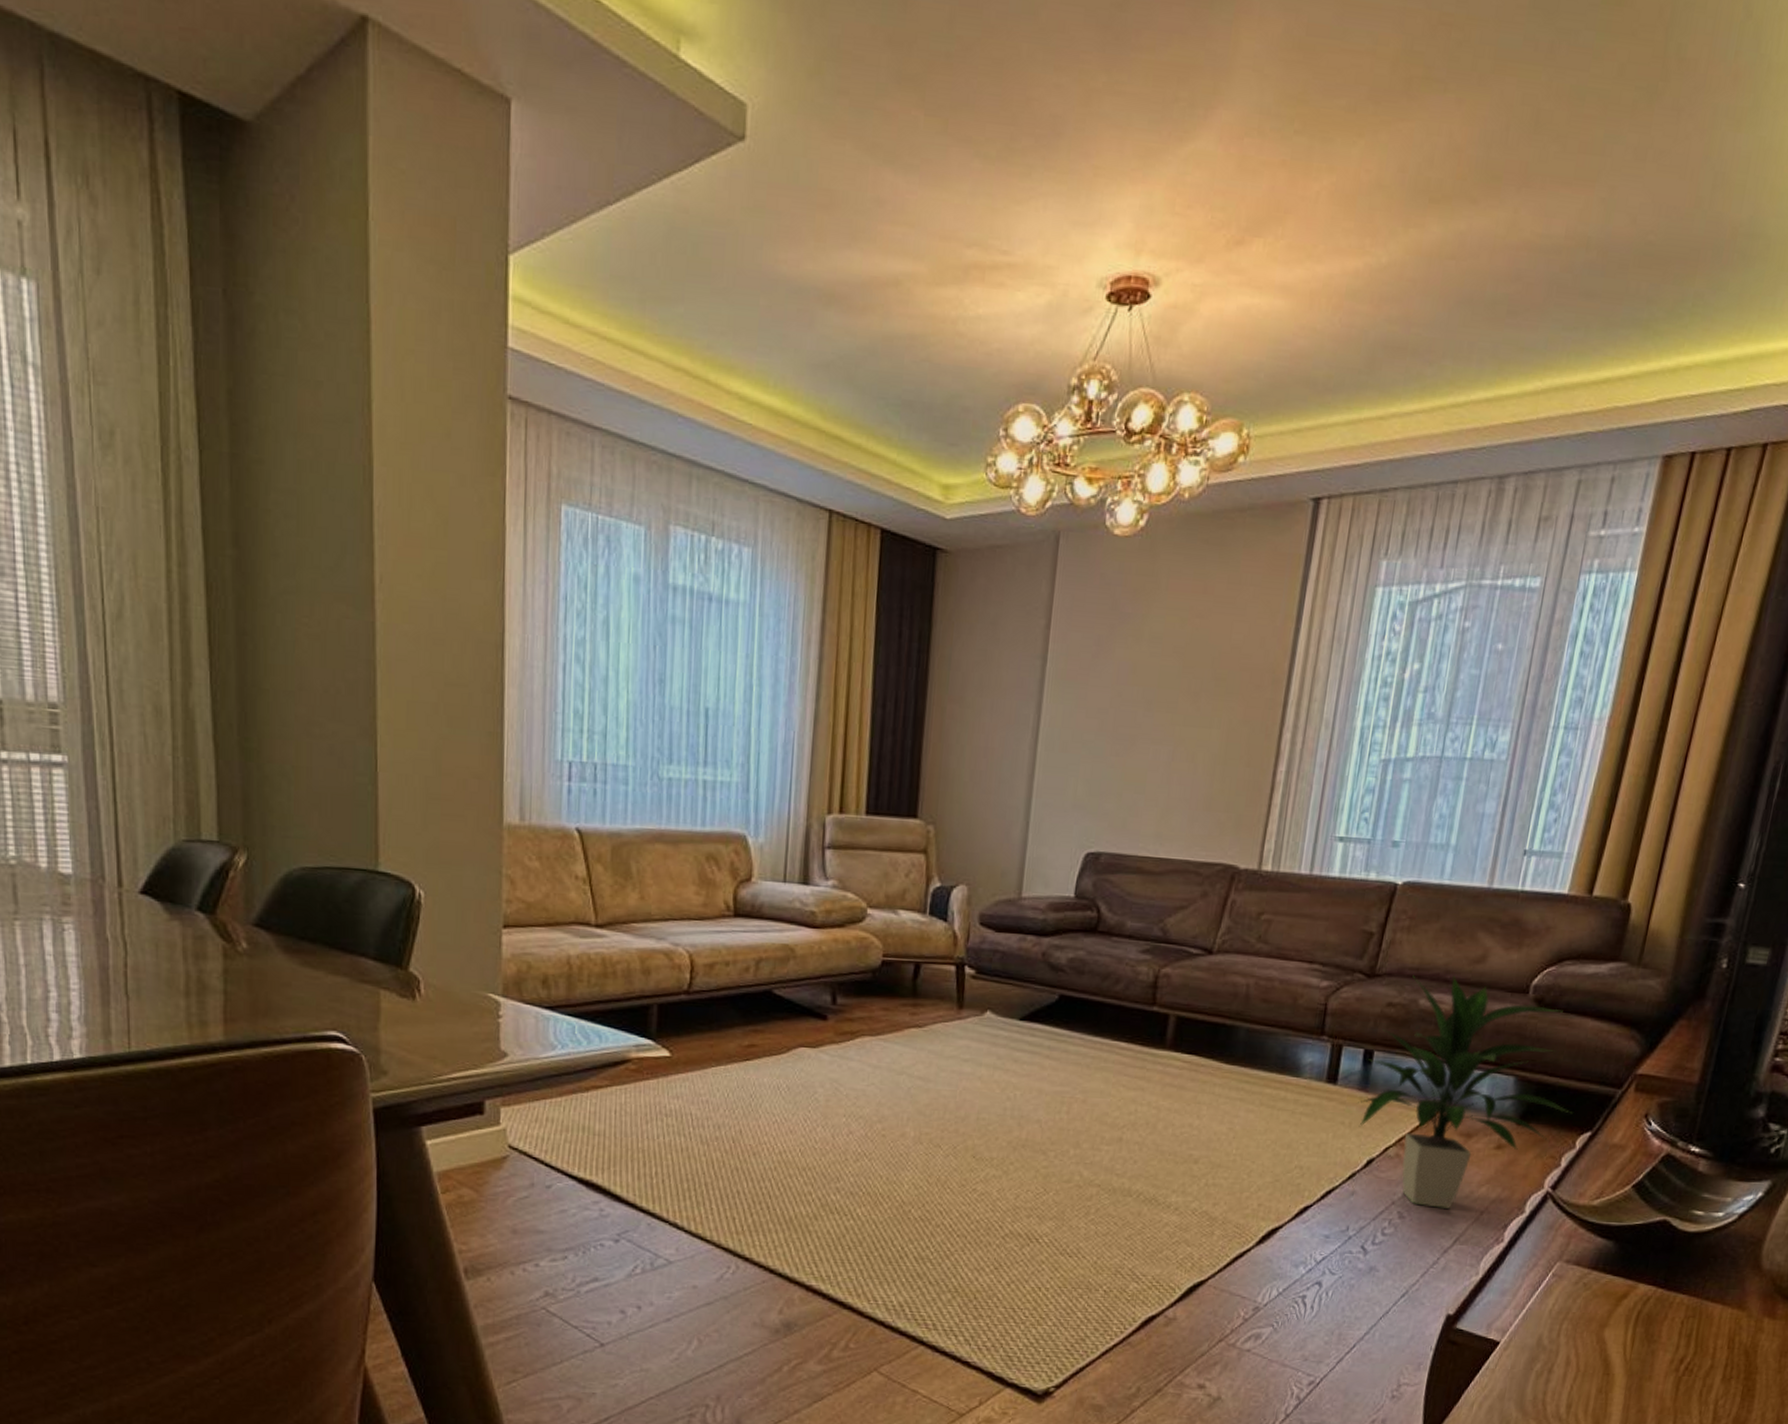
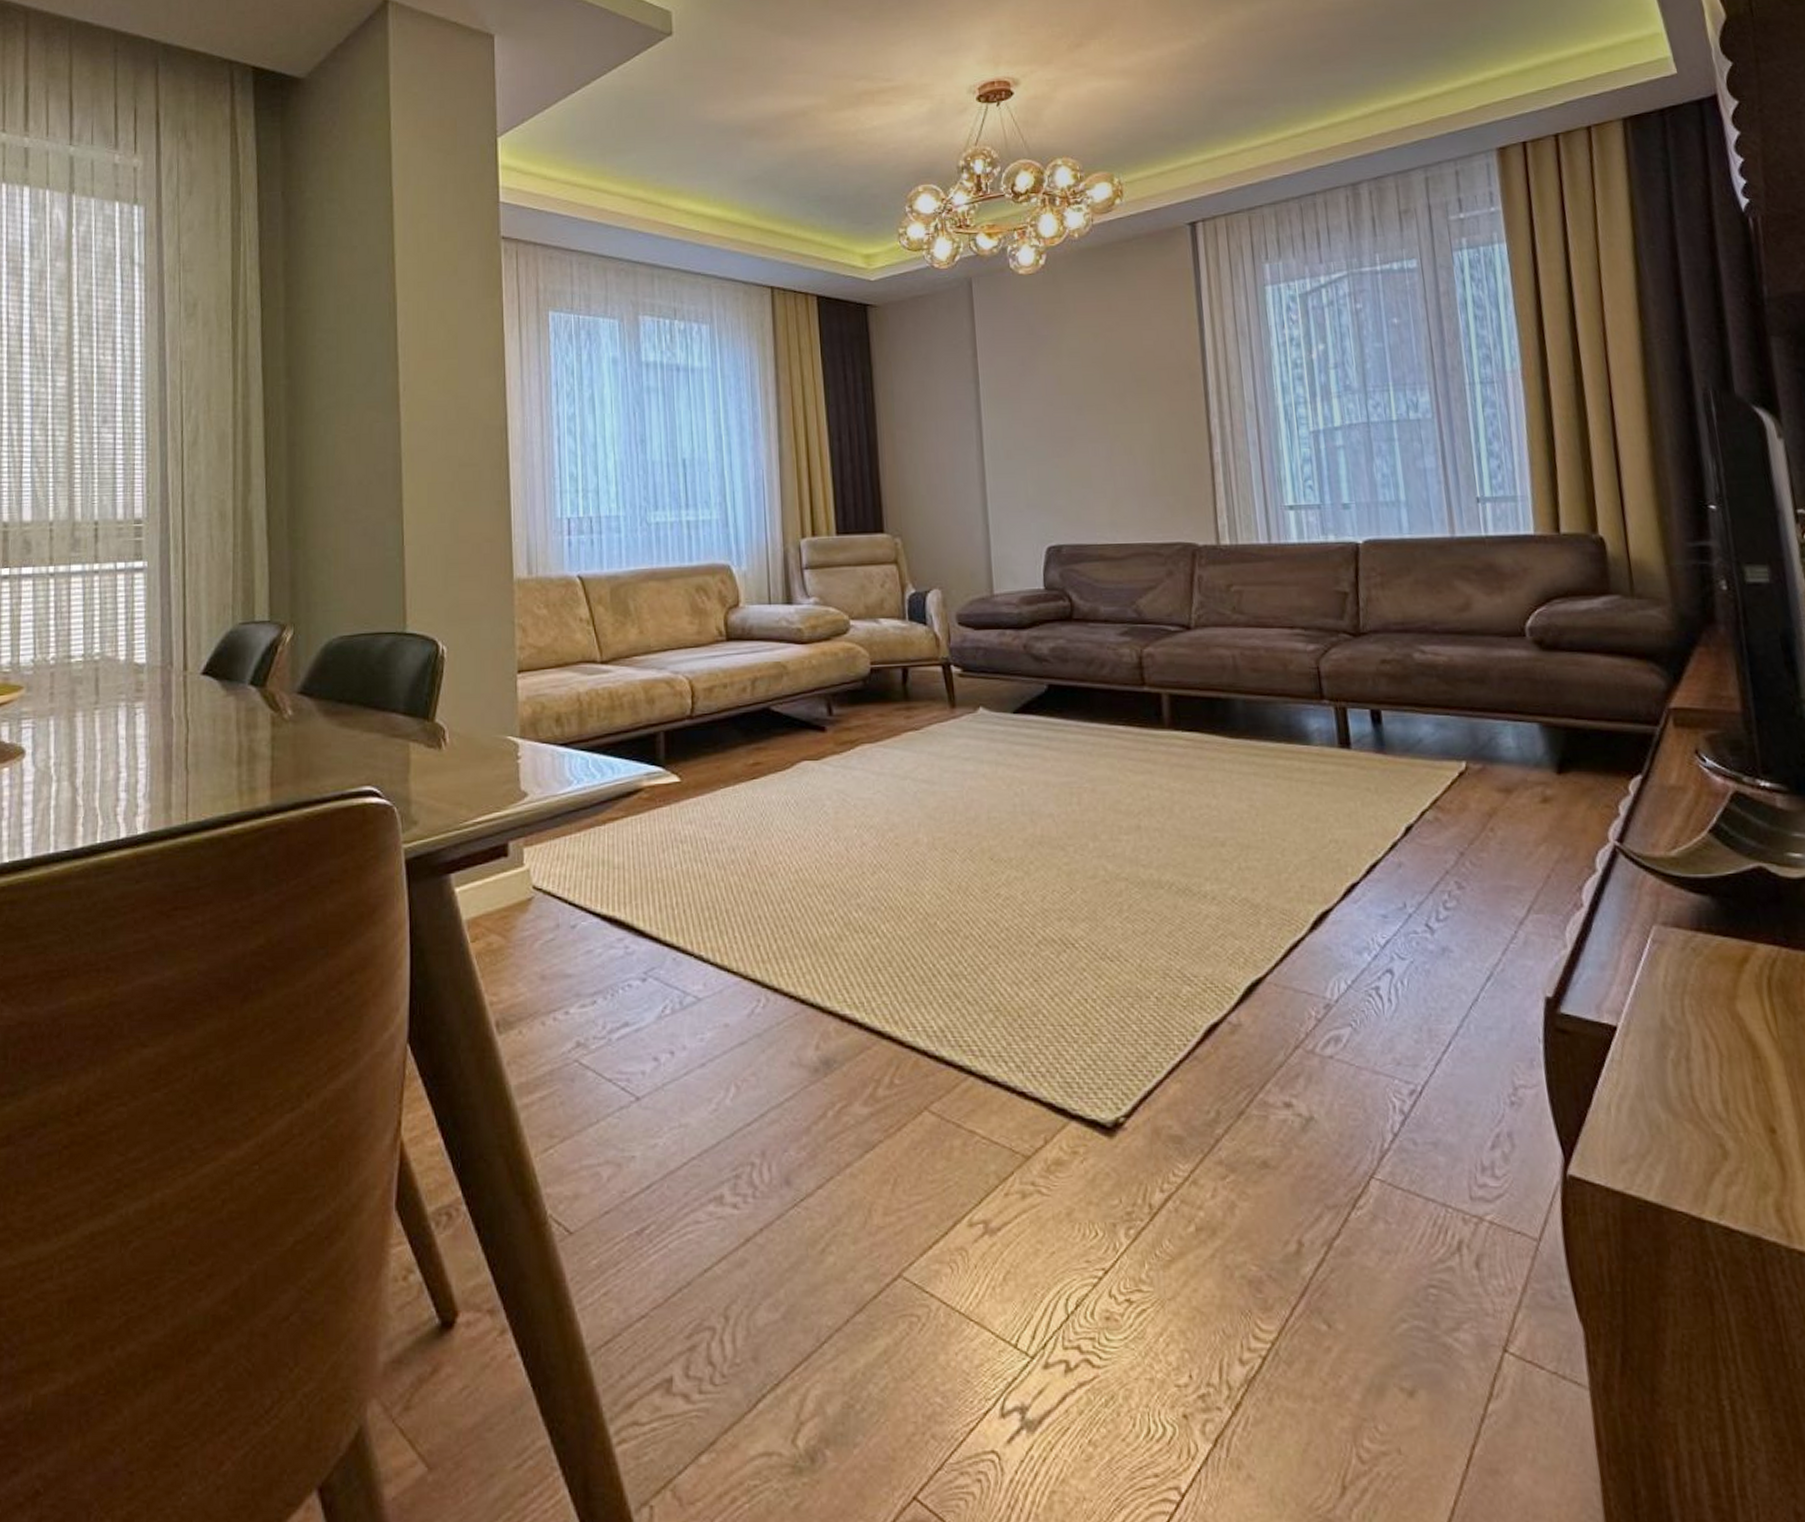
indoor plant: present [1358,975,1573,1210] -> none [1377,627,1615,875]

